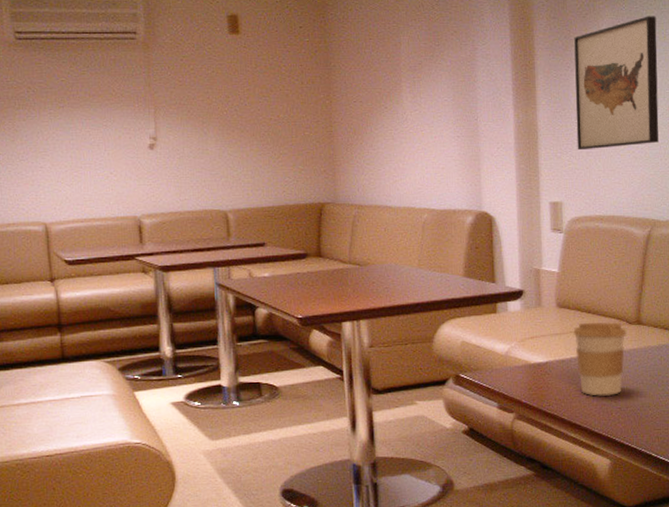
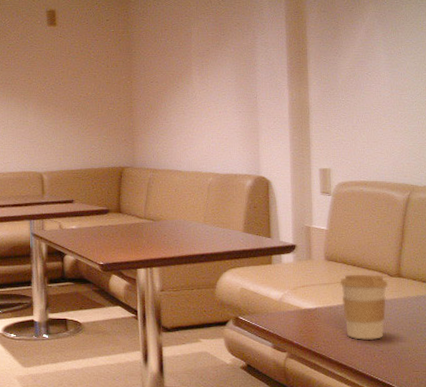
wall art: present [574,16,659,151] -> none [342,9,417,125]

